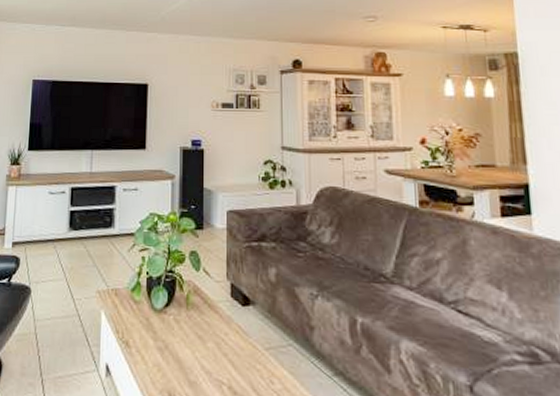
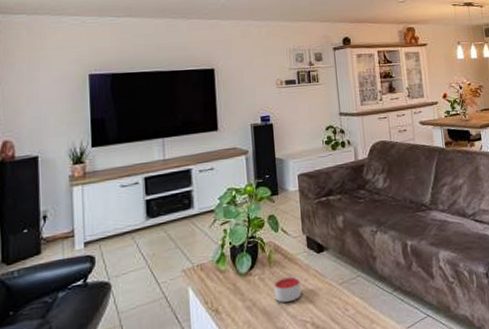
candle: none [189,324,220,355] -> present [273,276,302,303]

